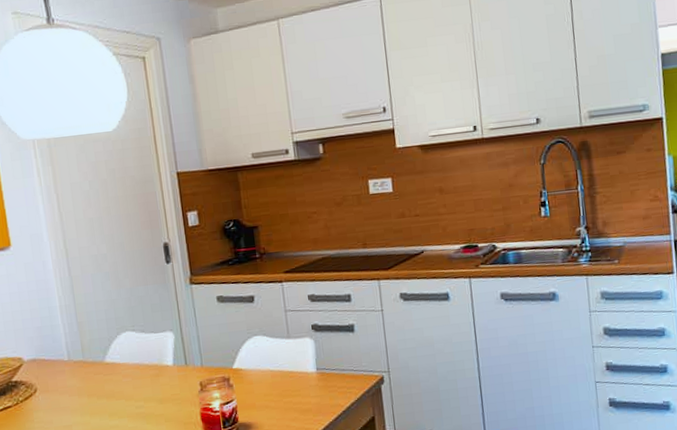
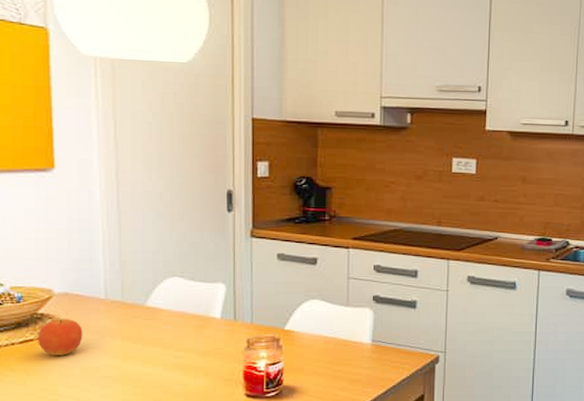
fruit: none [14,383,54,419] -> present [38,319,83,356]

